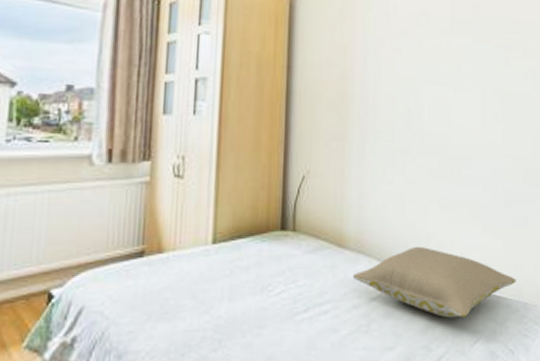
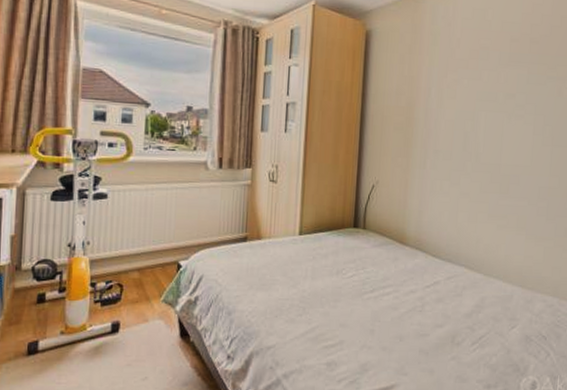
pillow: present [352,247,516,318] -> none [411,248,553,307]

